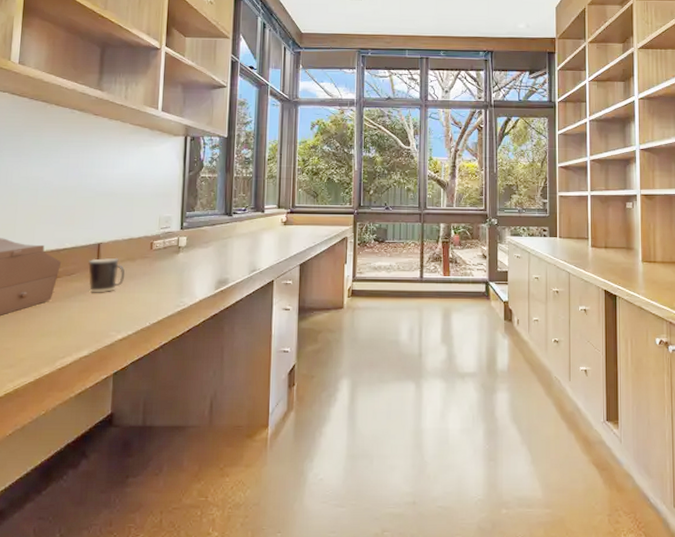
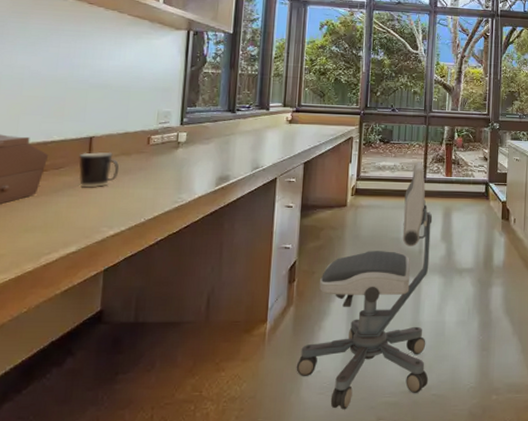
office chair: none [298,261,434,520] -> present [296,161,433,410]

